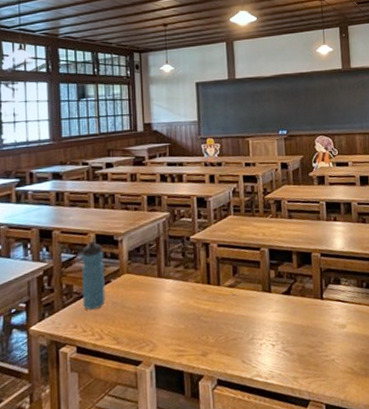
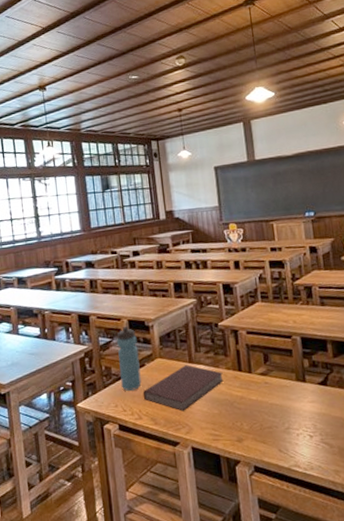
notebook: none [106,279,192,329] -> present [143,365,224,412]

